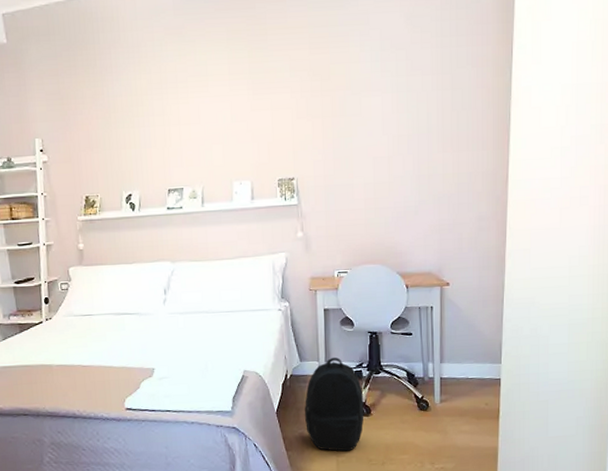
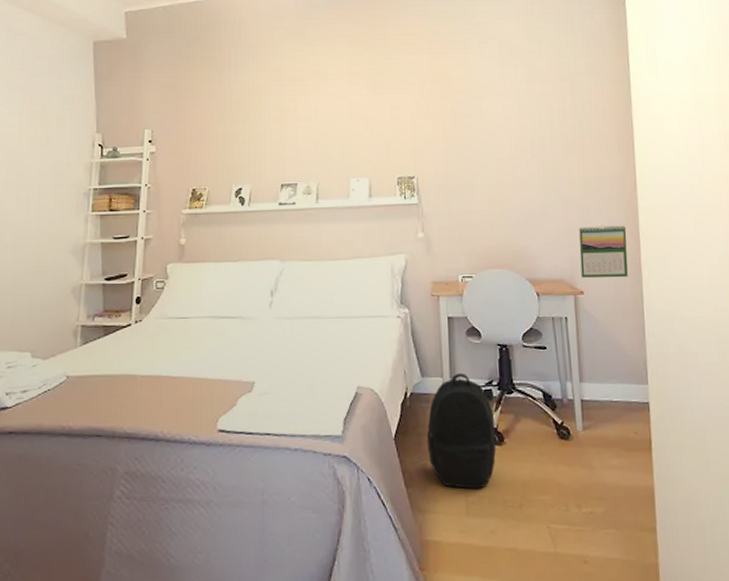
calendar: none [448,220,494,270] -> present [579,224,628,278]

